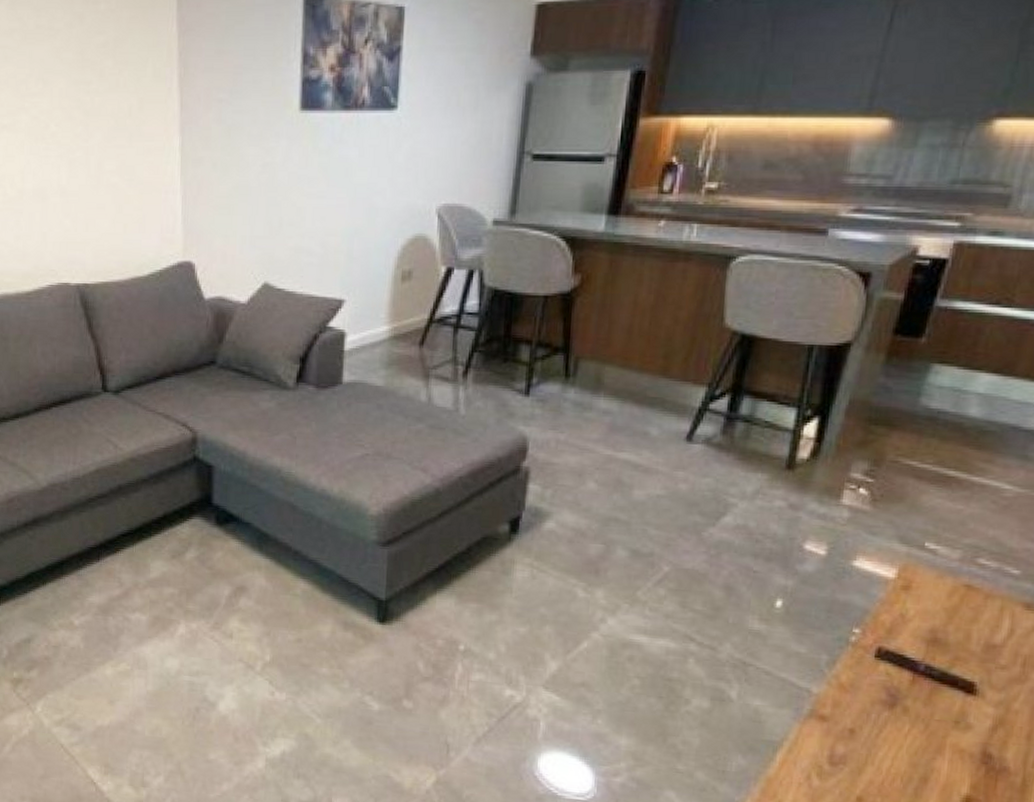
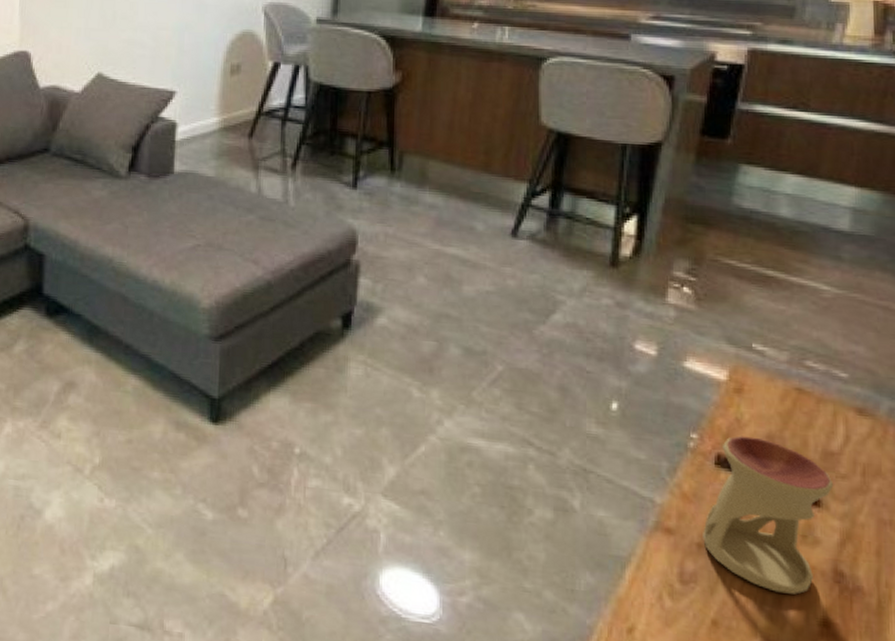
oil burner: none [856,630,993,774] -> present [703,436,834,595]

